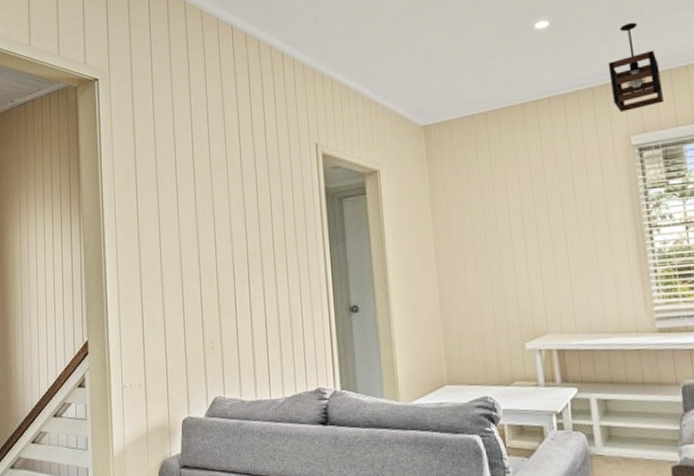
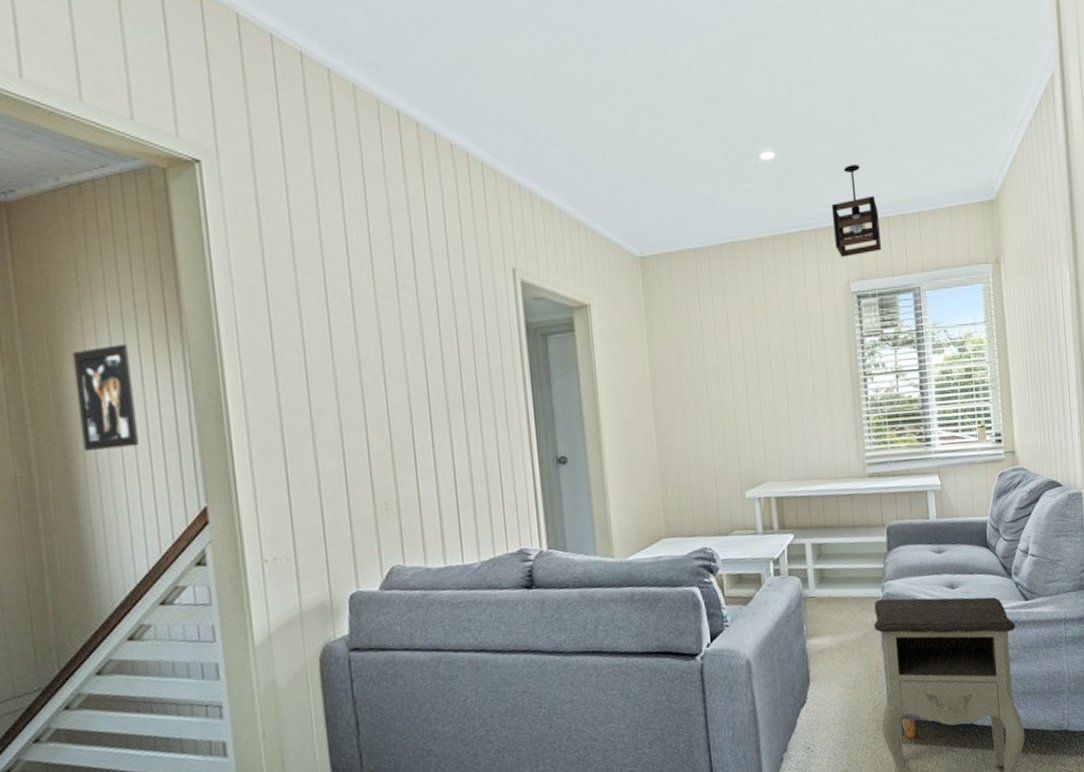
wall art: none [13,216,48,297] -> present [72,344,139,452]

